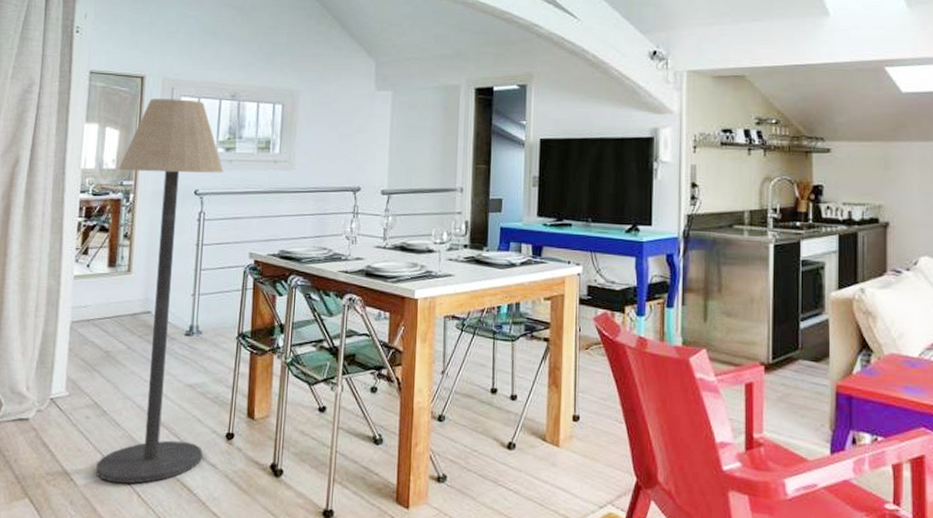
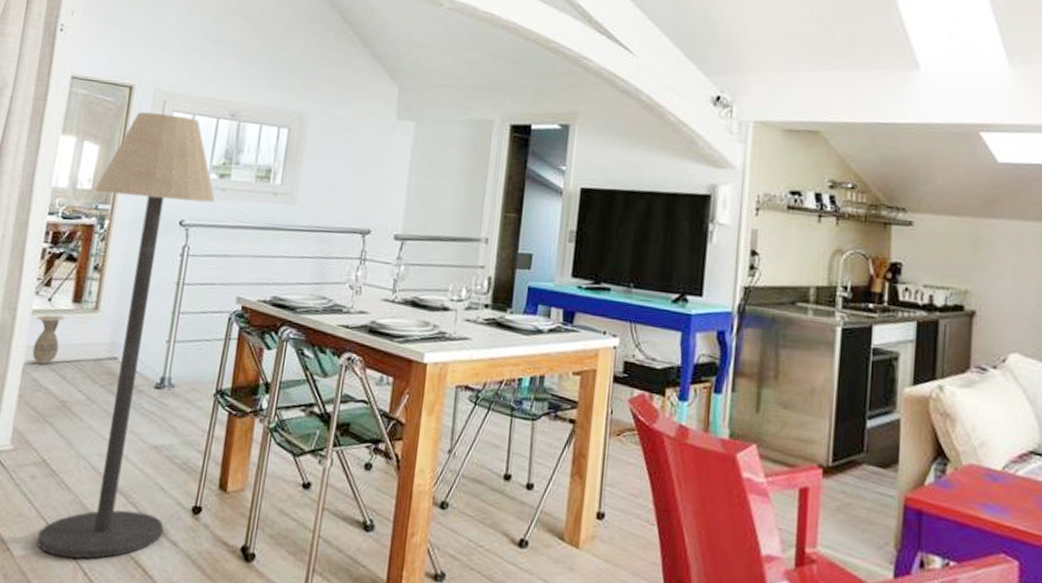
ceramic jug: none [77,279,102,322] -> present [32,315,65,365]

